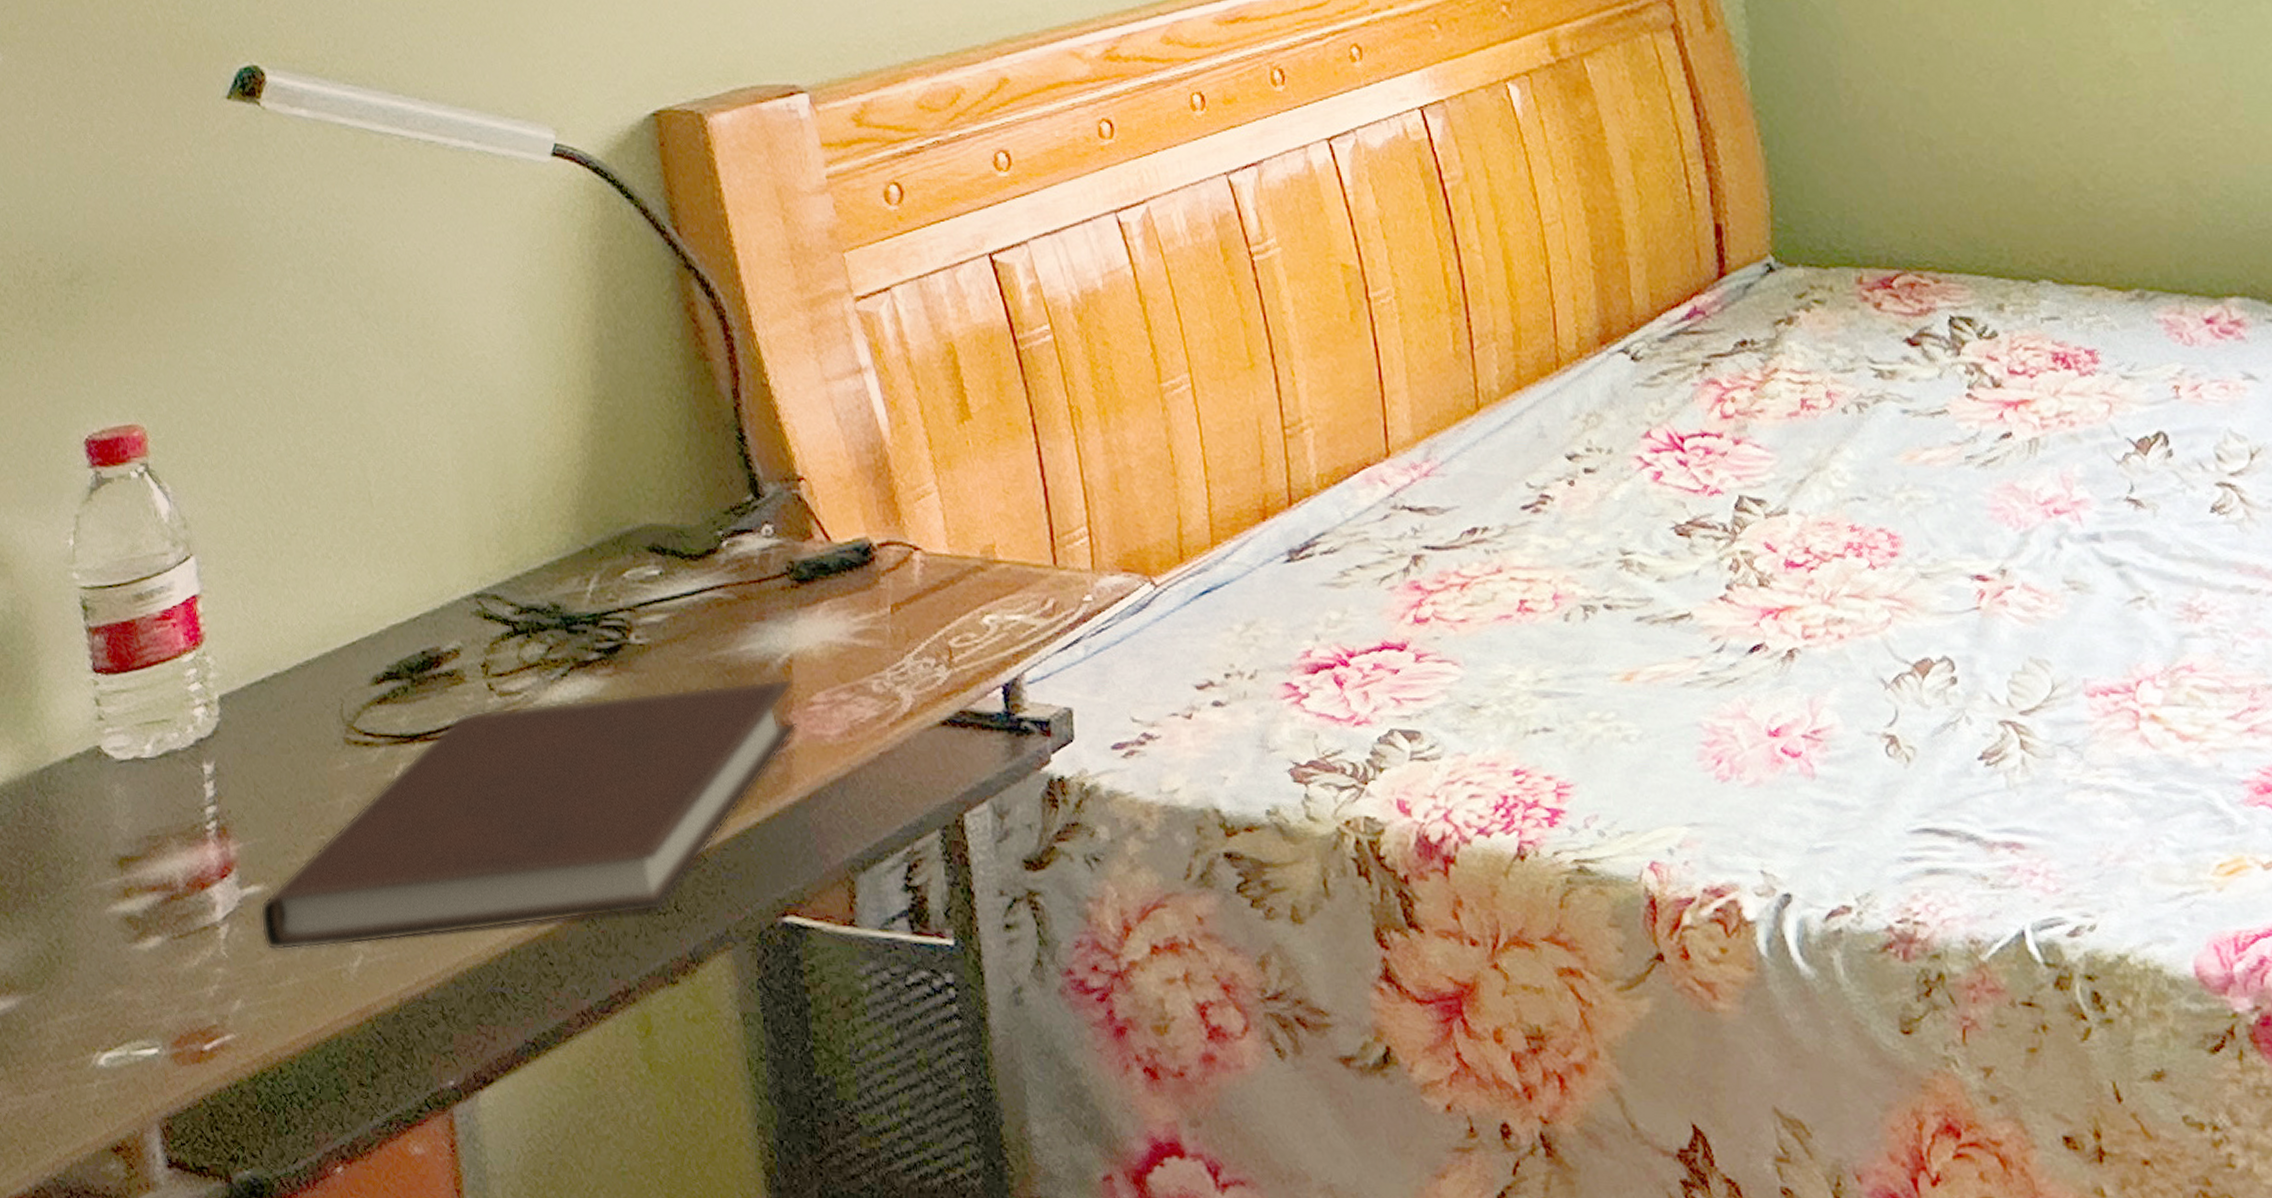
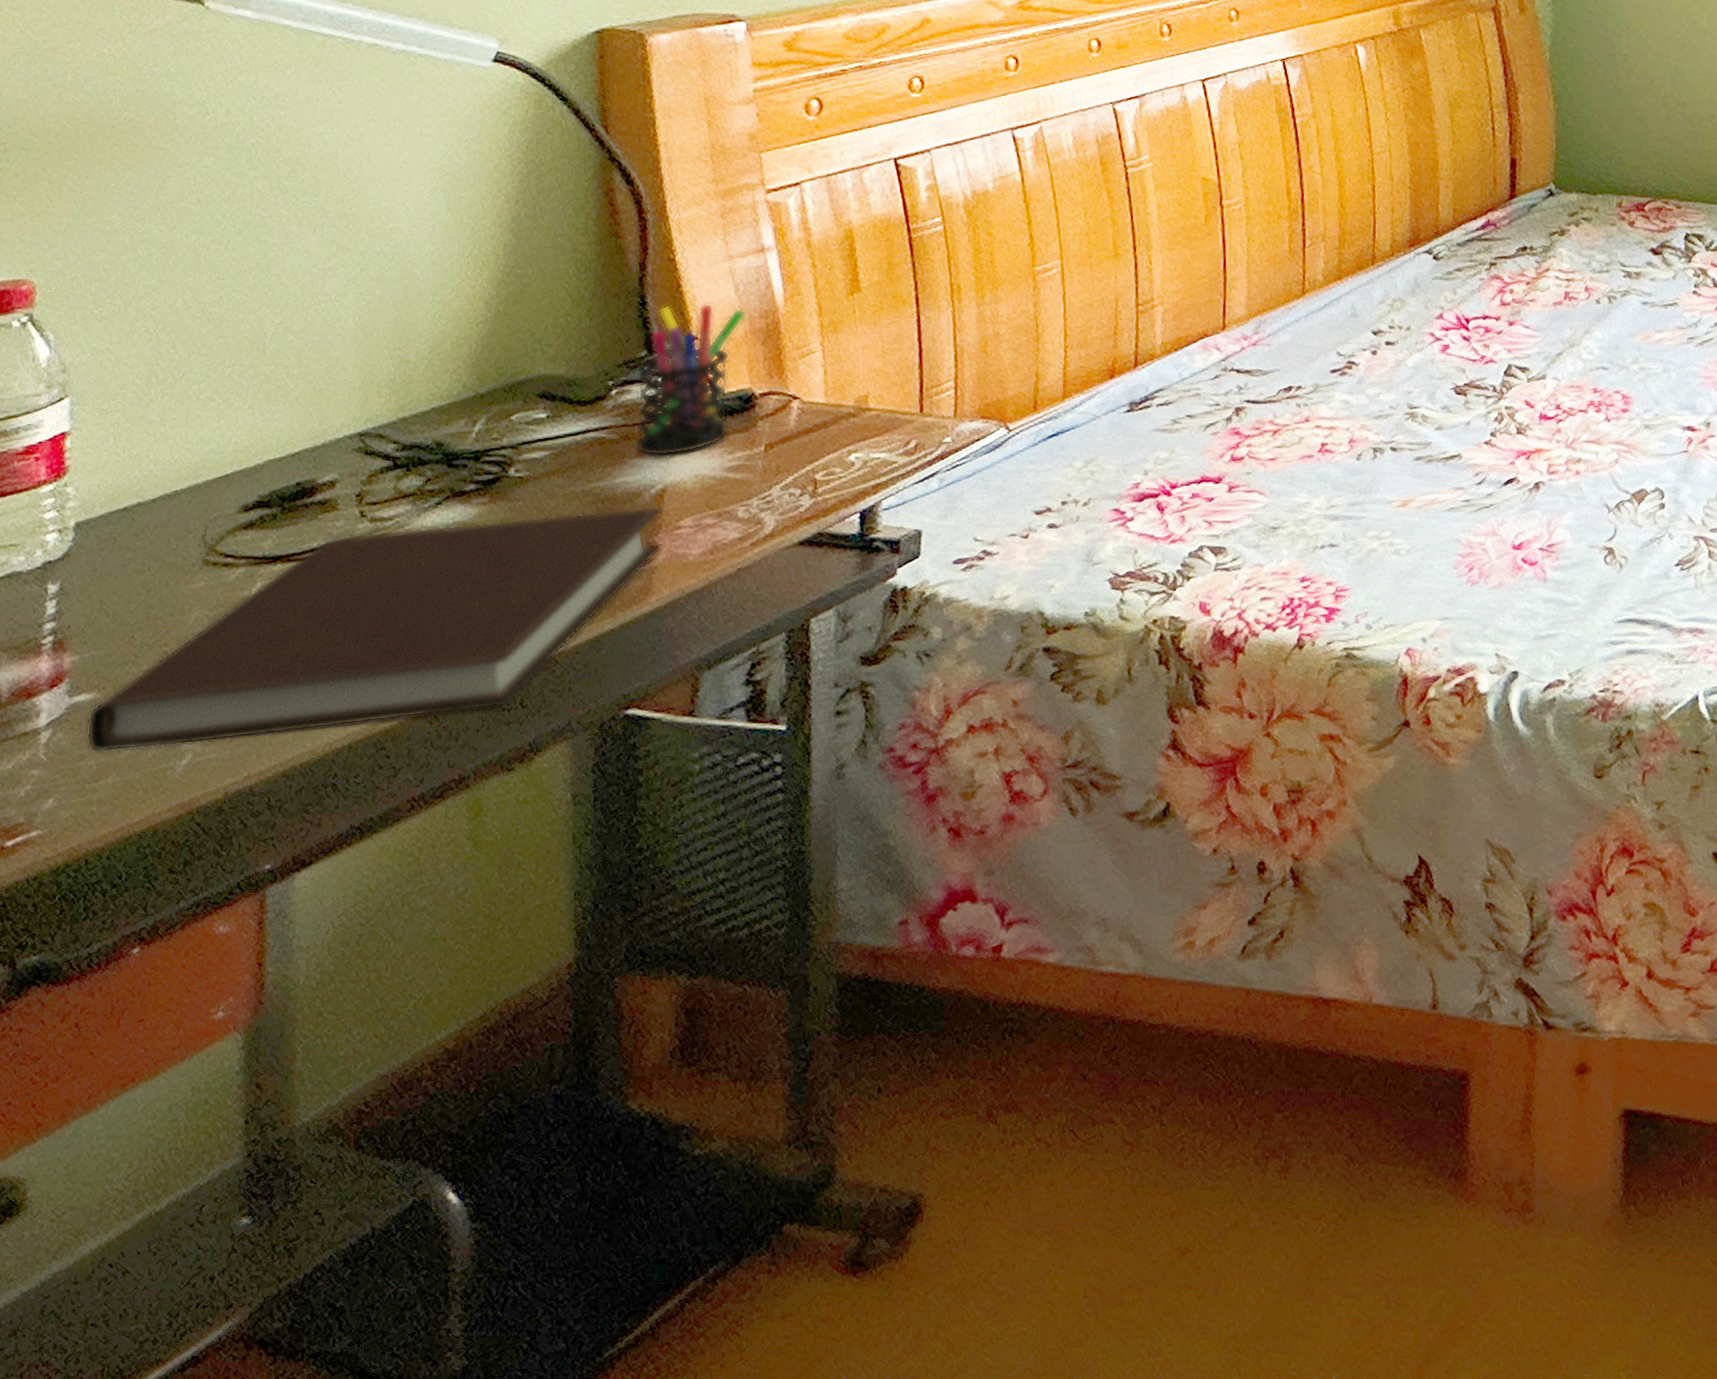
pen holder: none [745,436,852,620] -> present [635,303,747,457]

